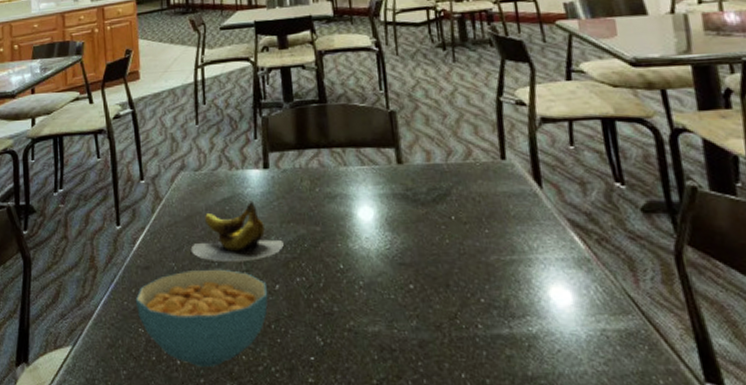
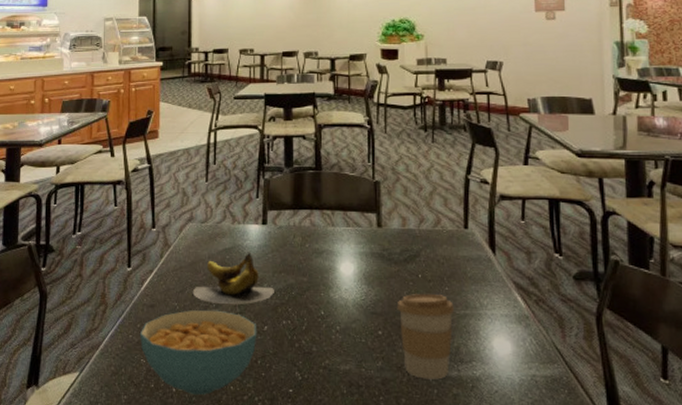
coffee cup: none [428,237,500,339] -> present [396,293,455,380]

